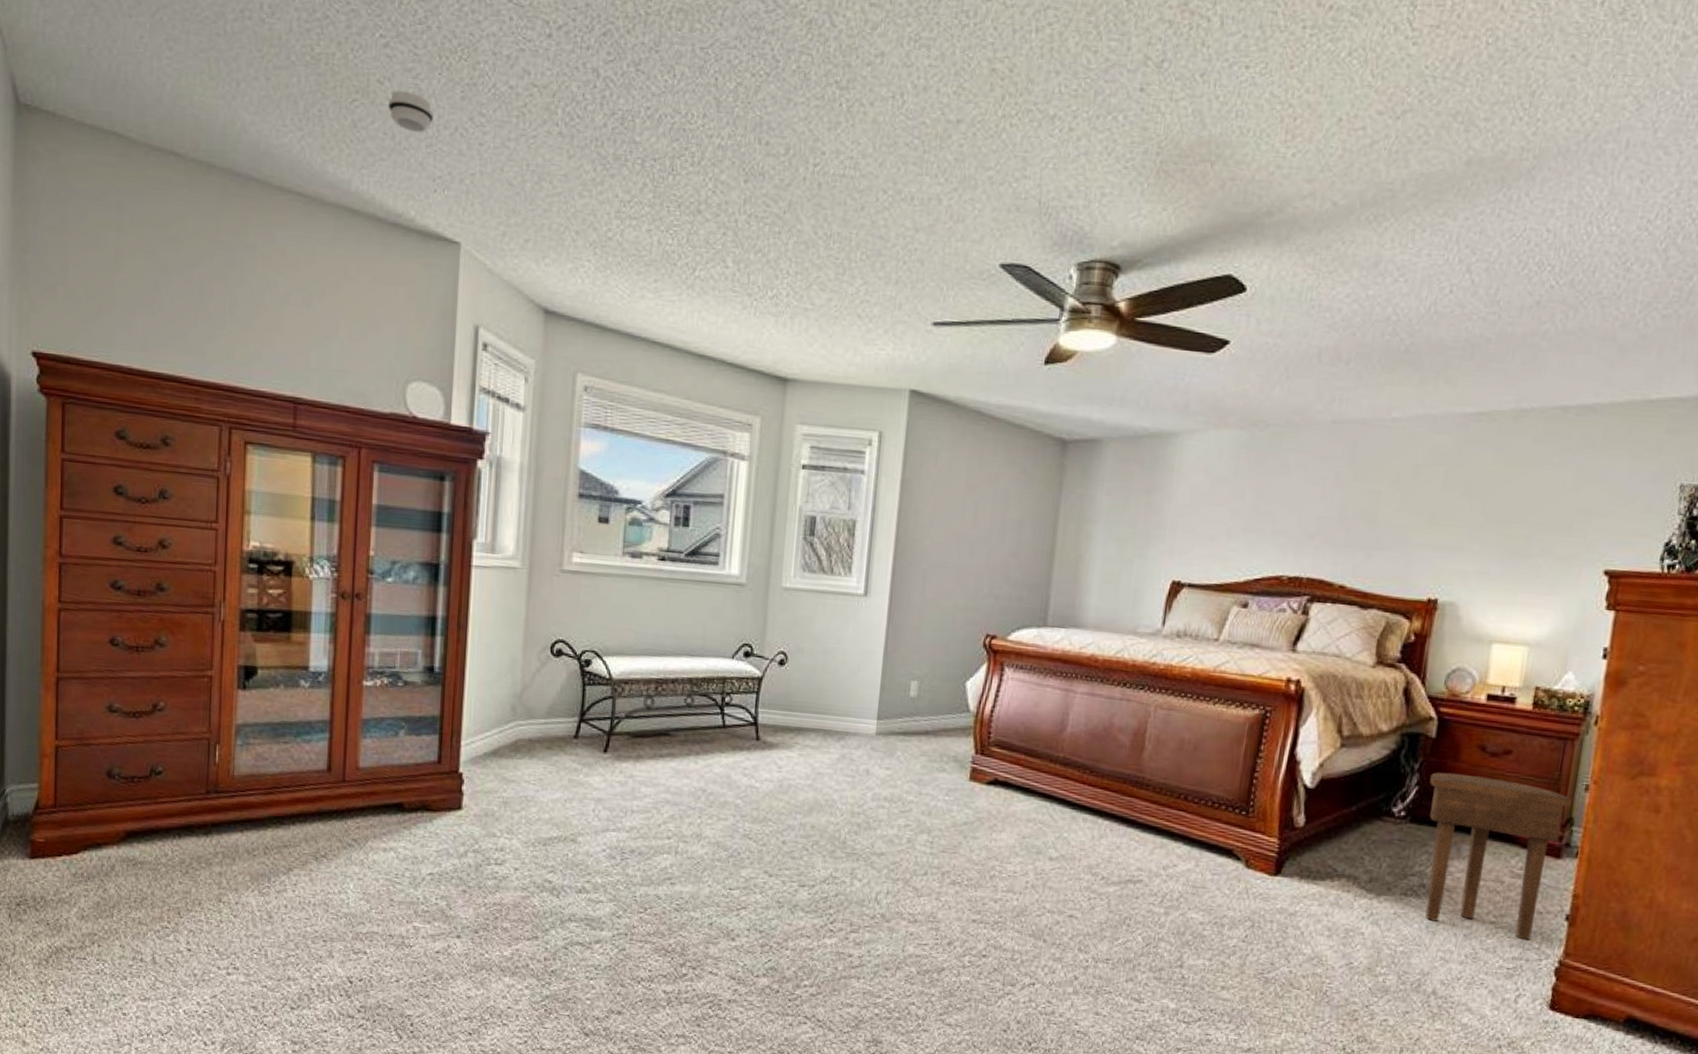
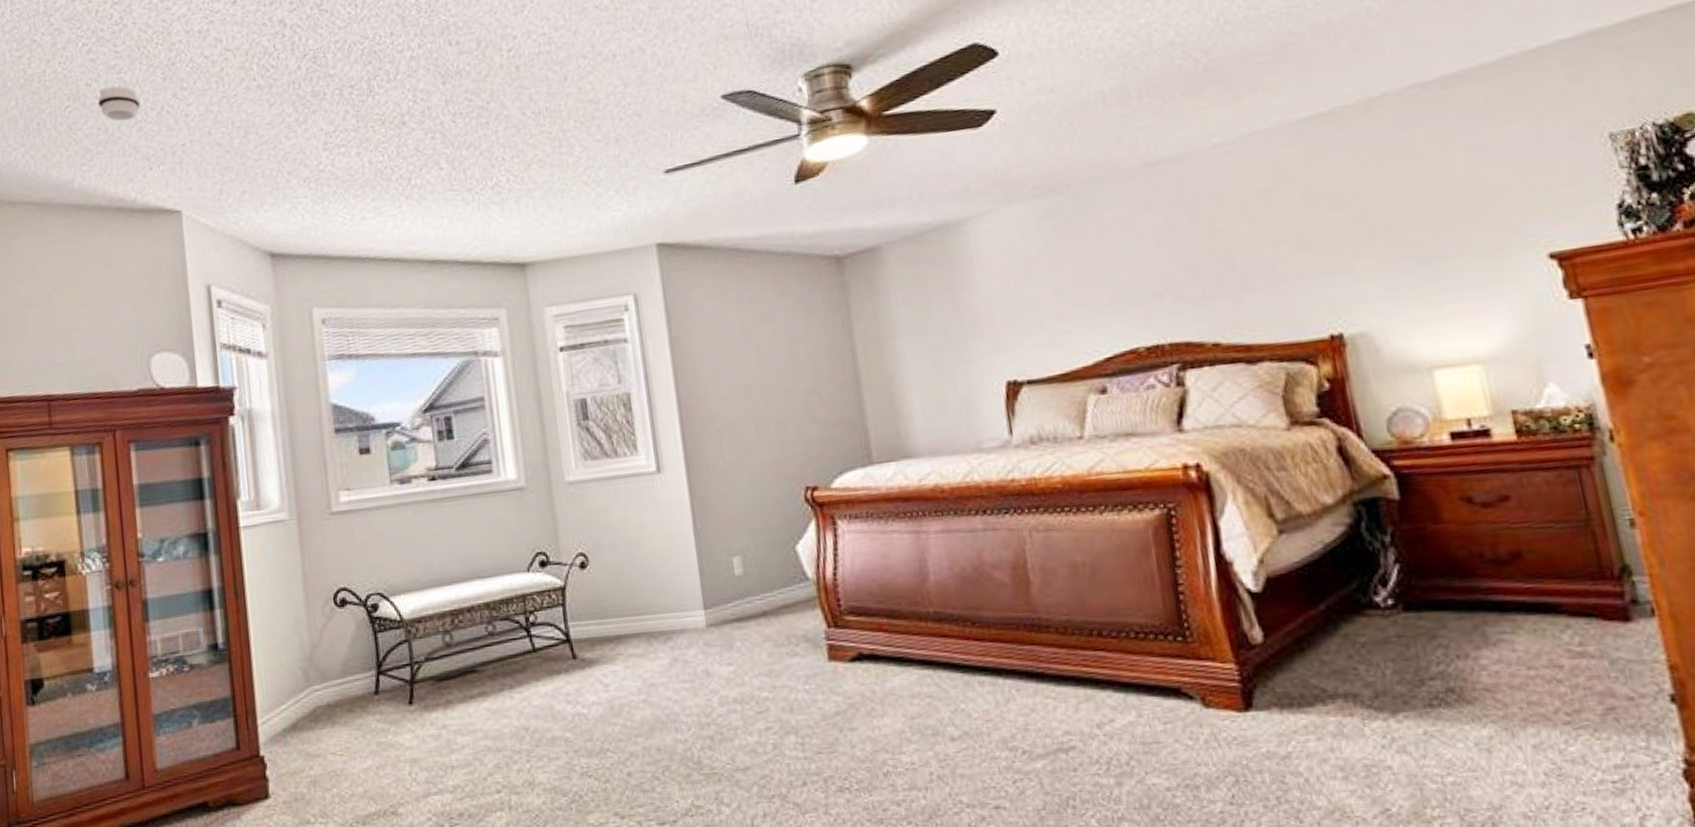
side table: present [1425,772,1571,940] -> none [1410,533,1631,739]

